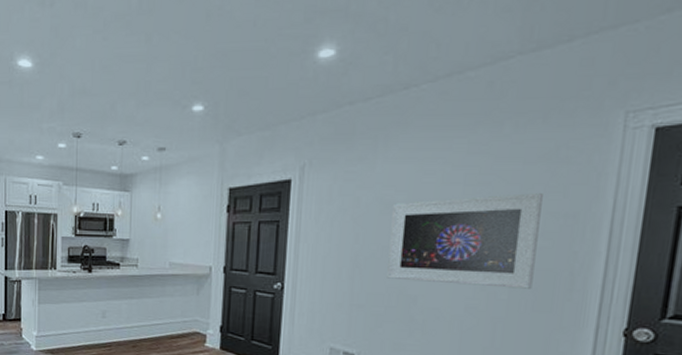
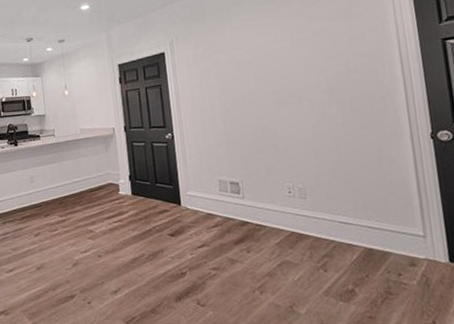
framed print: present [387,193,543,289] -> none [244,41,358,119]

